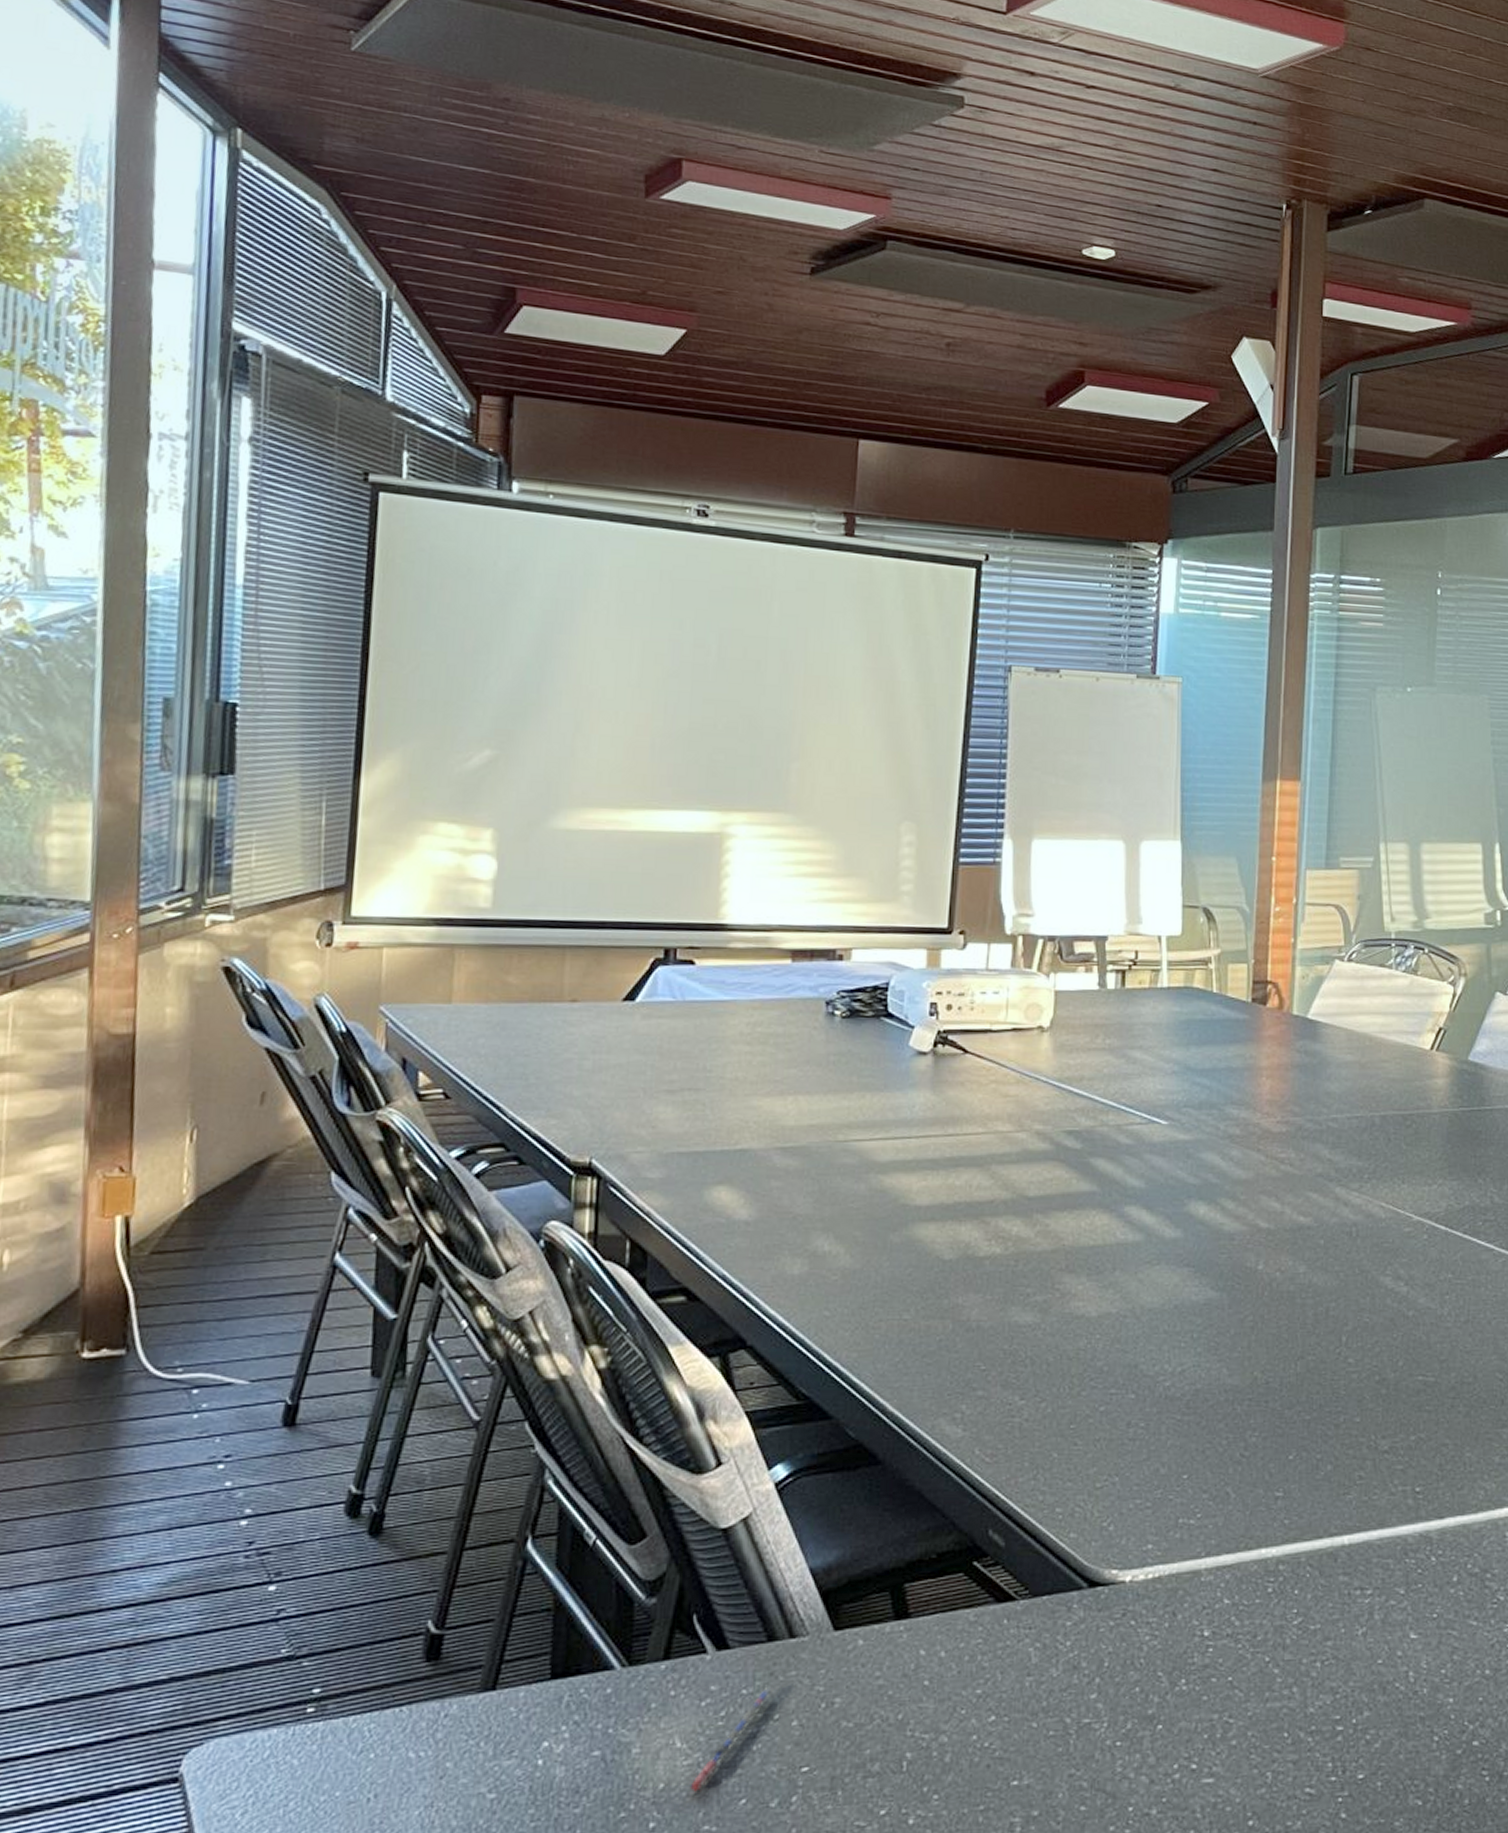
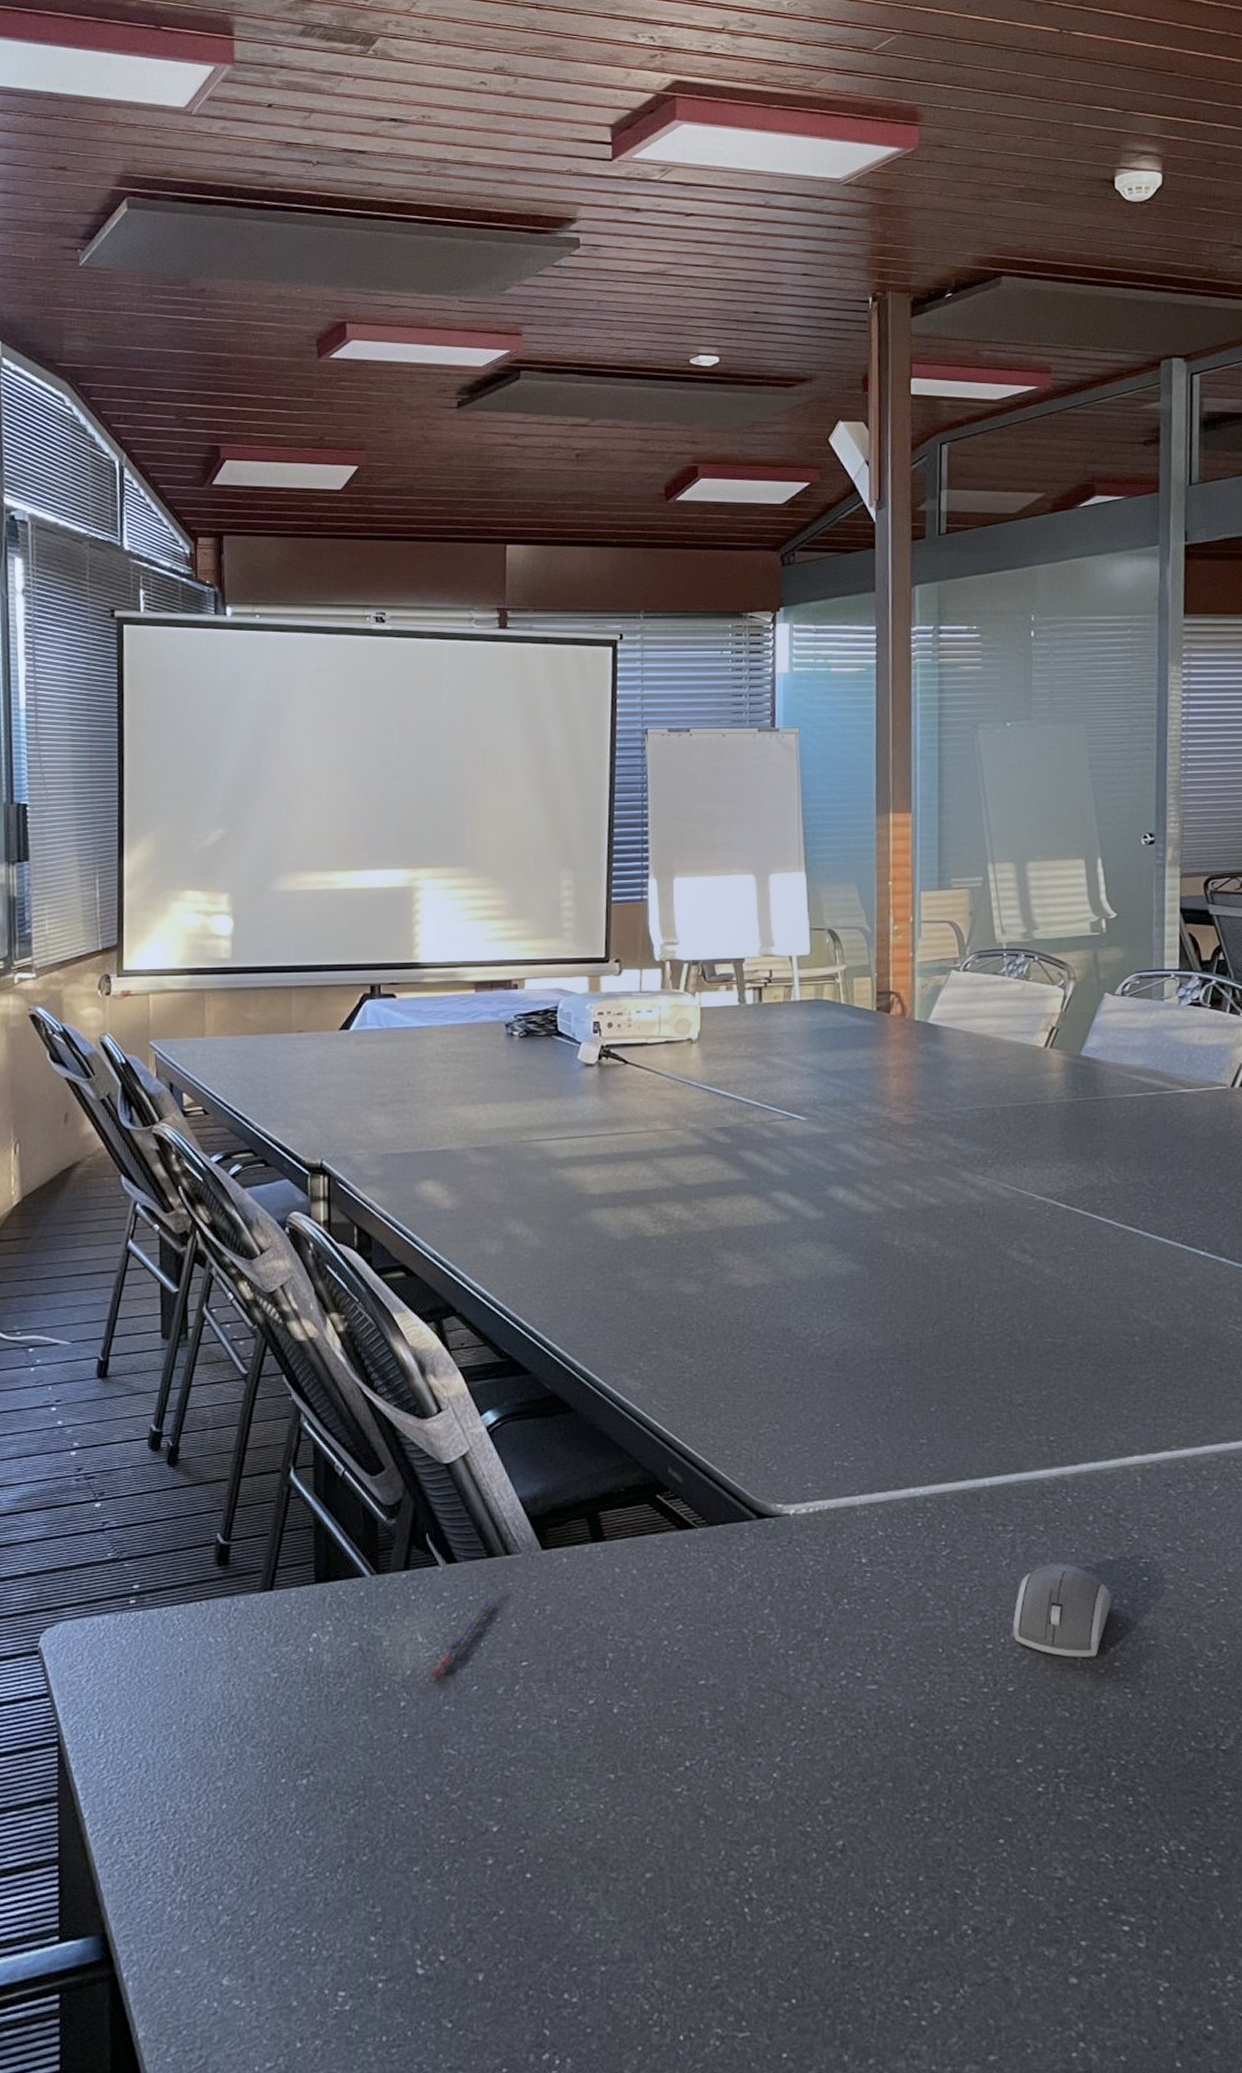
computer mouse: none [1366,1631,1472,1737] -> present [1012,1563,1111,1657]

